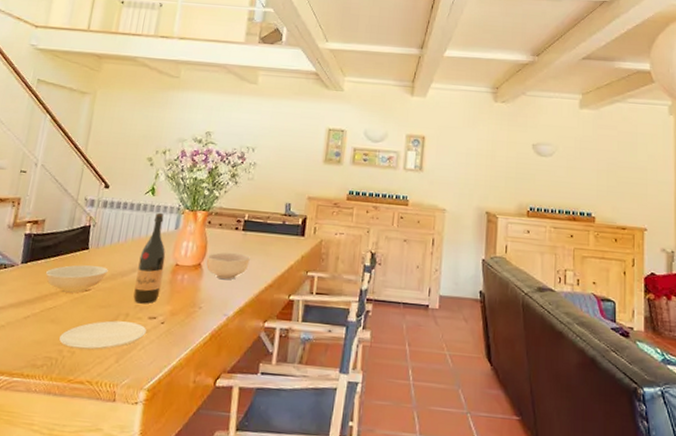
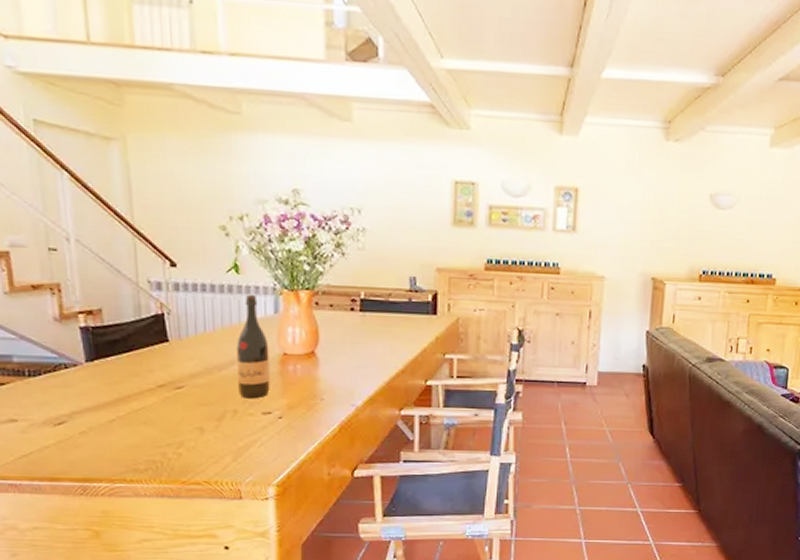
bowl: present [46,265,108,293] -> none [121,360,200,392]
plate: present [59,320,147,351] -> none [159,418,262,451]
bowl: present [206,252,250,280] -> none [320,336,374,368]

